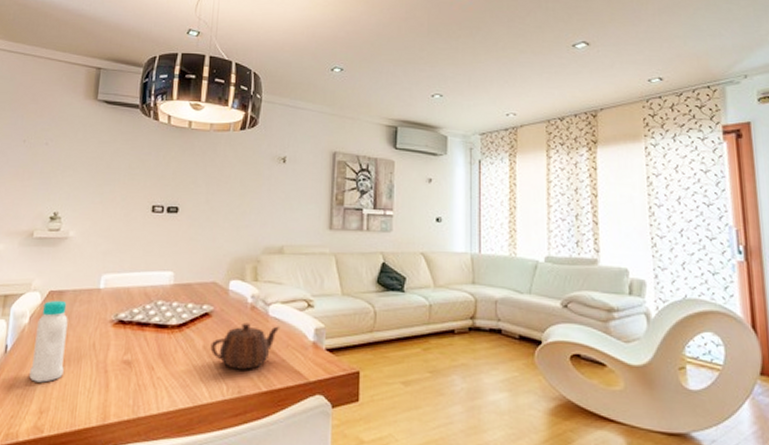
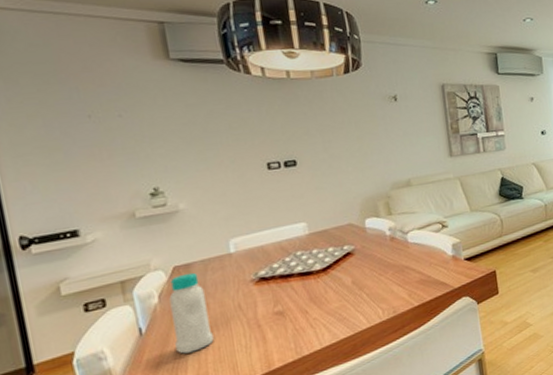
teapot: present [210,322,281,370] -> none [358,249,421,295]

